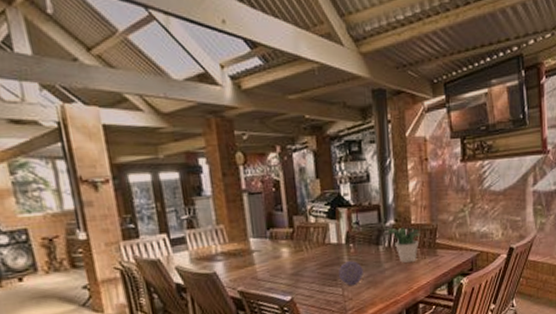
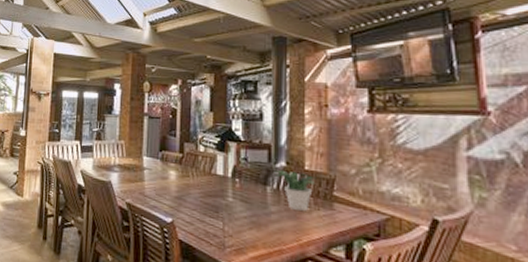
decorative ball: present [339,261,363,285] -> none [221,196,247,222]

